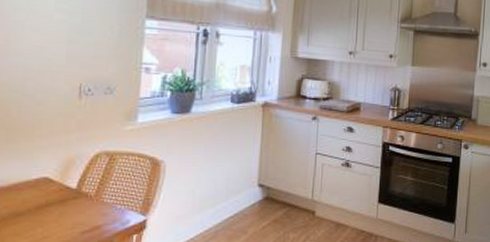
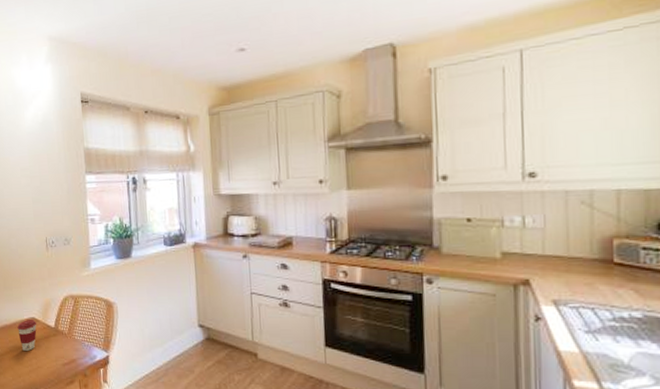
coffee cup: none [19,180,51,218] -> present [17,320,37,351]

